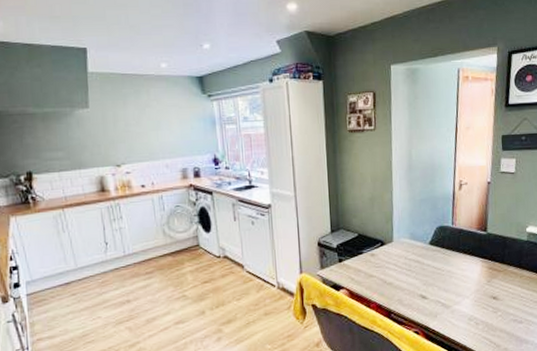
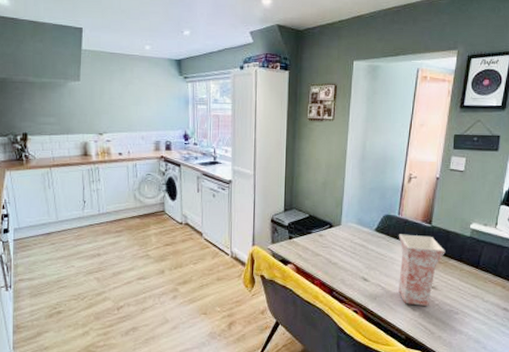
vase: none [454,244,504,319] -> present [397,234,446,306]

